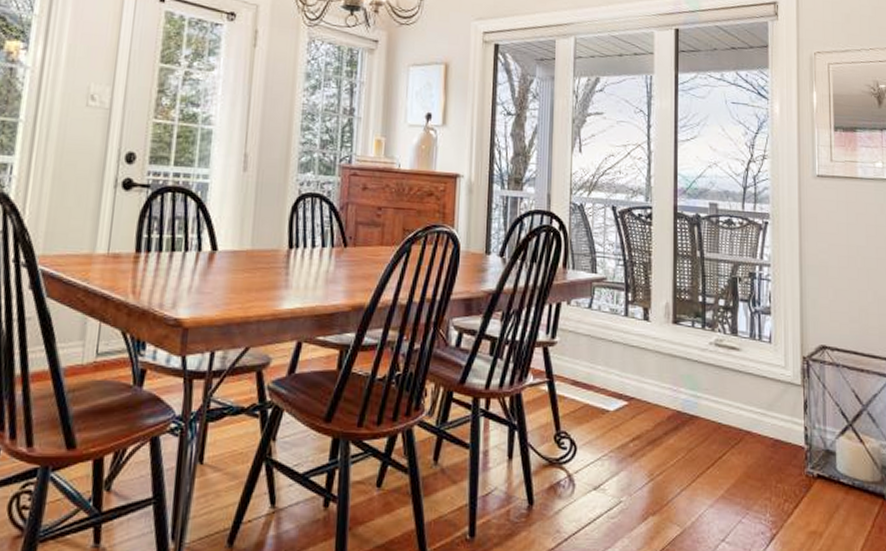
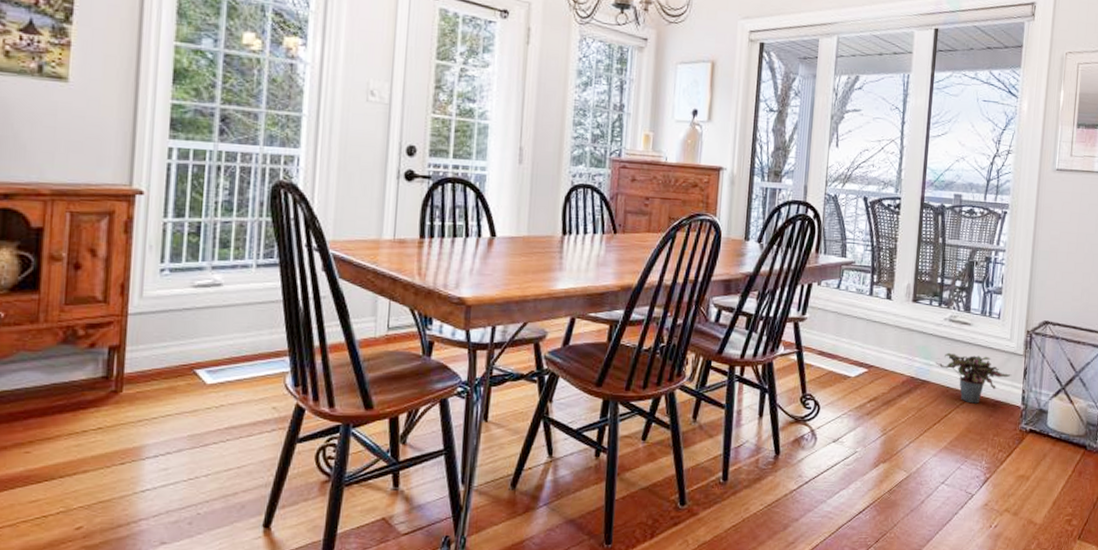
potted plant: none [703,382,791,443] -> present [935,352,1012,404]

